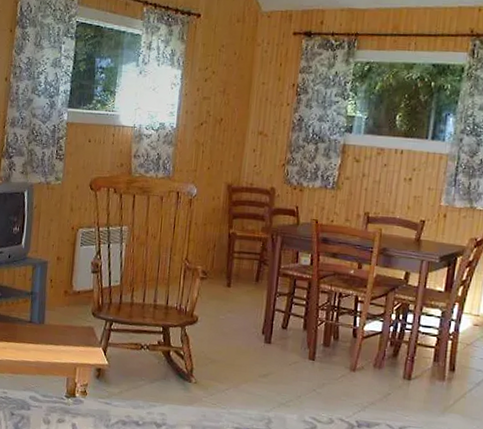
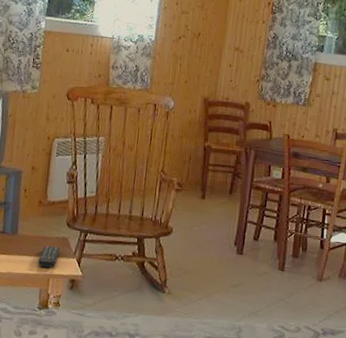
remote control: none [64,334,86,357] -> present [37,245,60,268]

